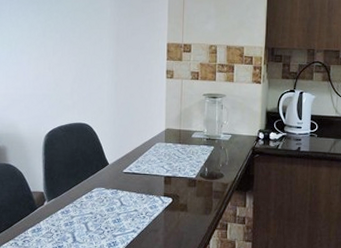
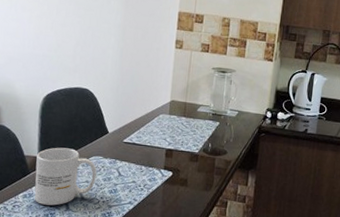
mug: none [42,181,100,238] -> present [34,147,97,206]

